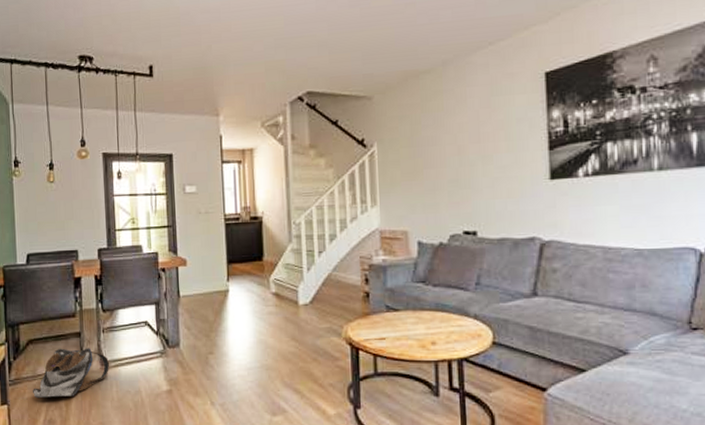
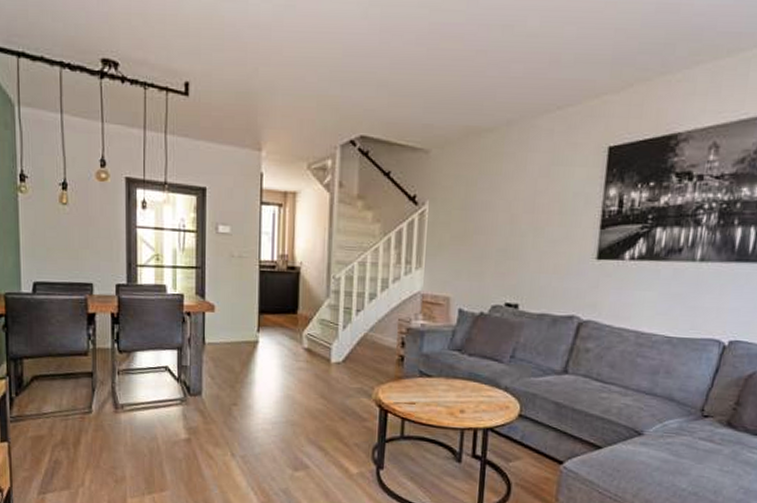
backpack: present [33,348,110,399] -> none [37,387,125,438]

